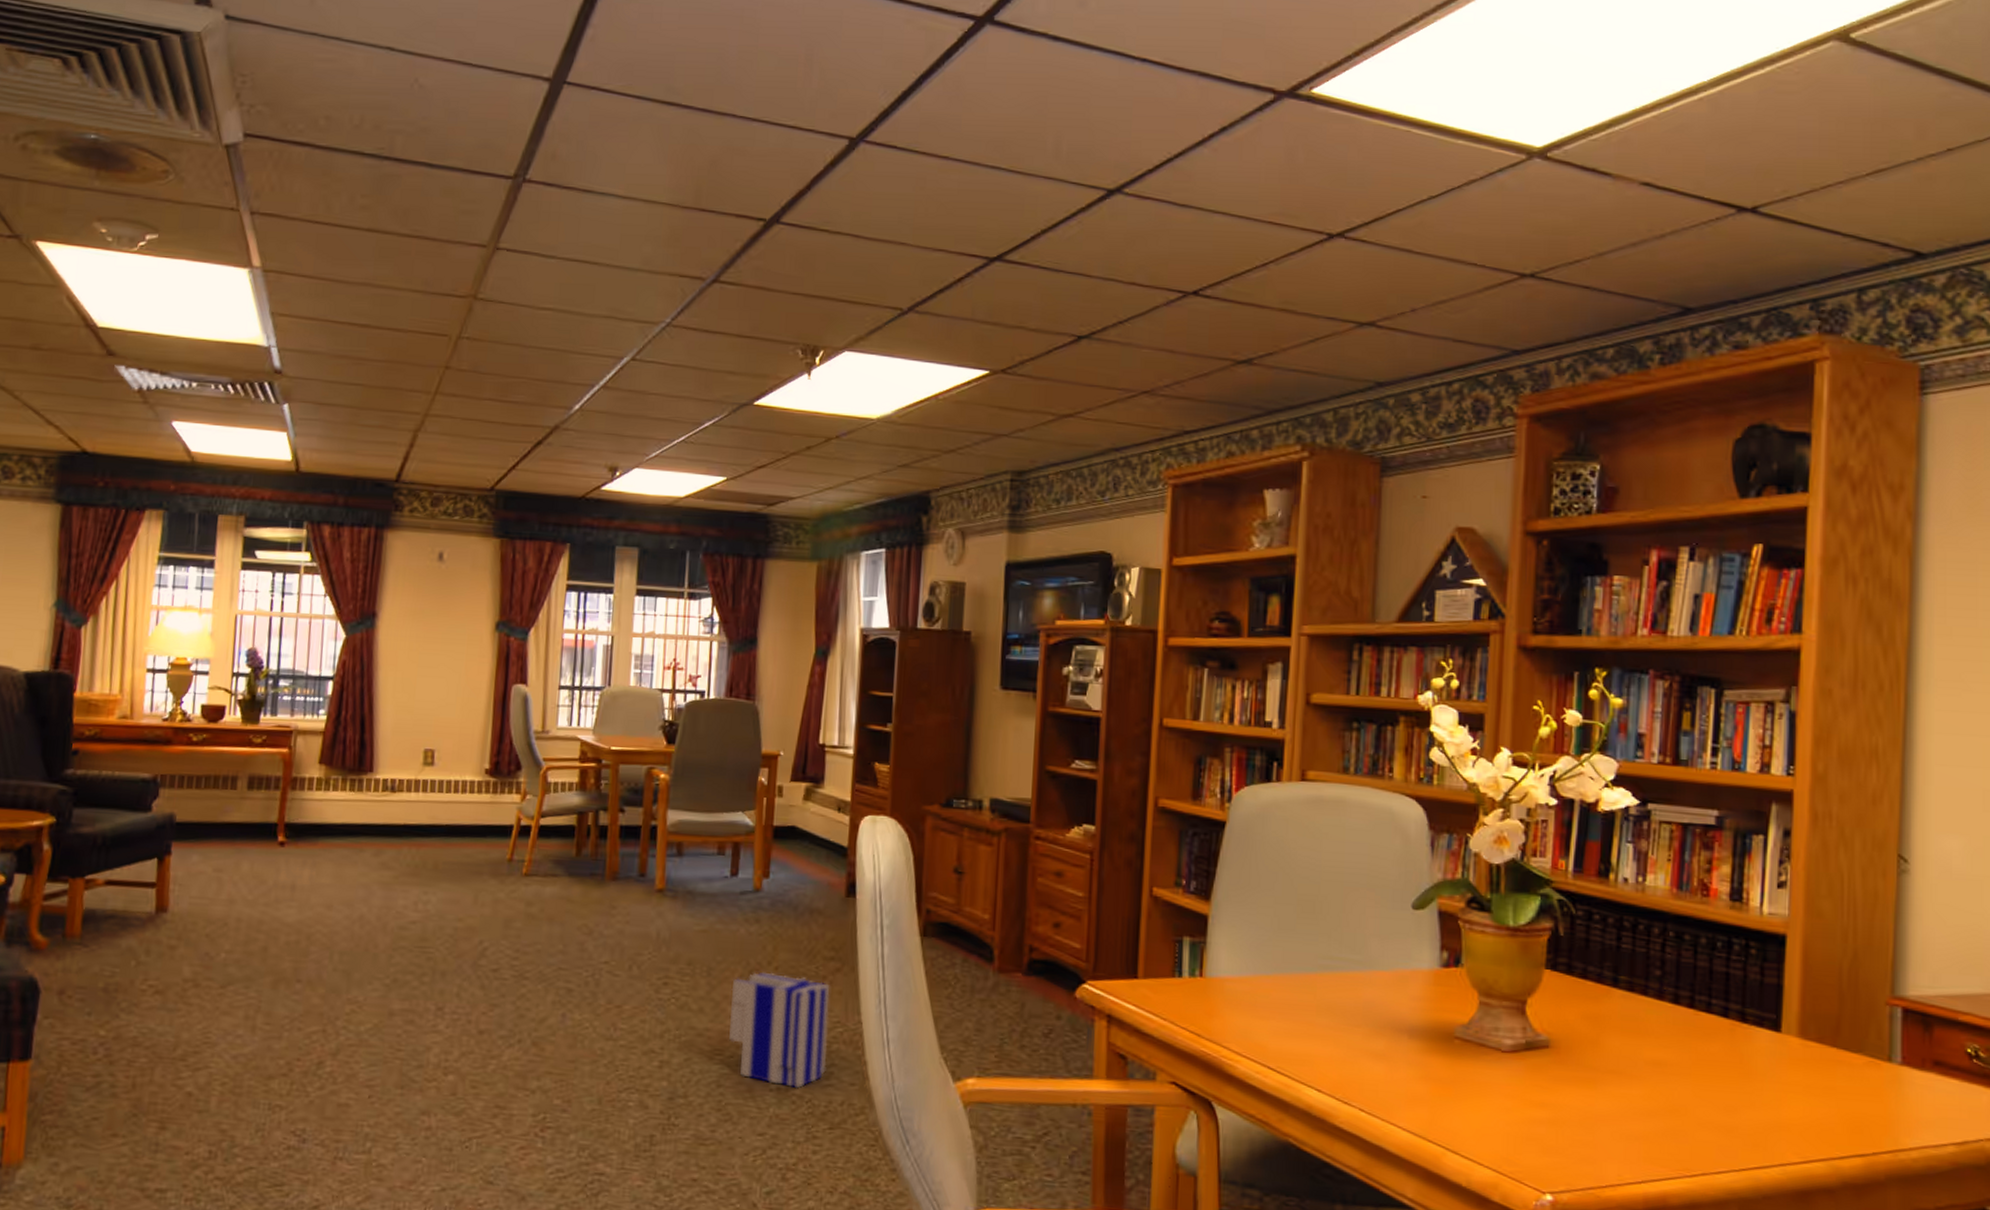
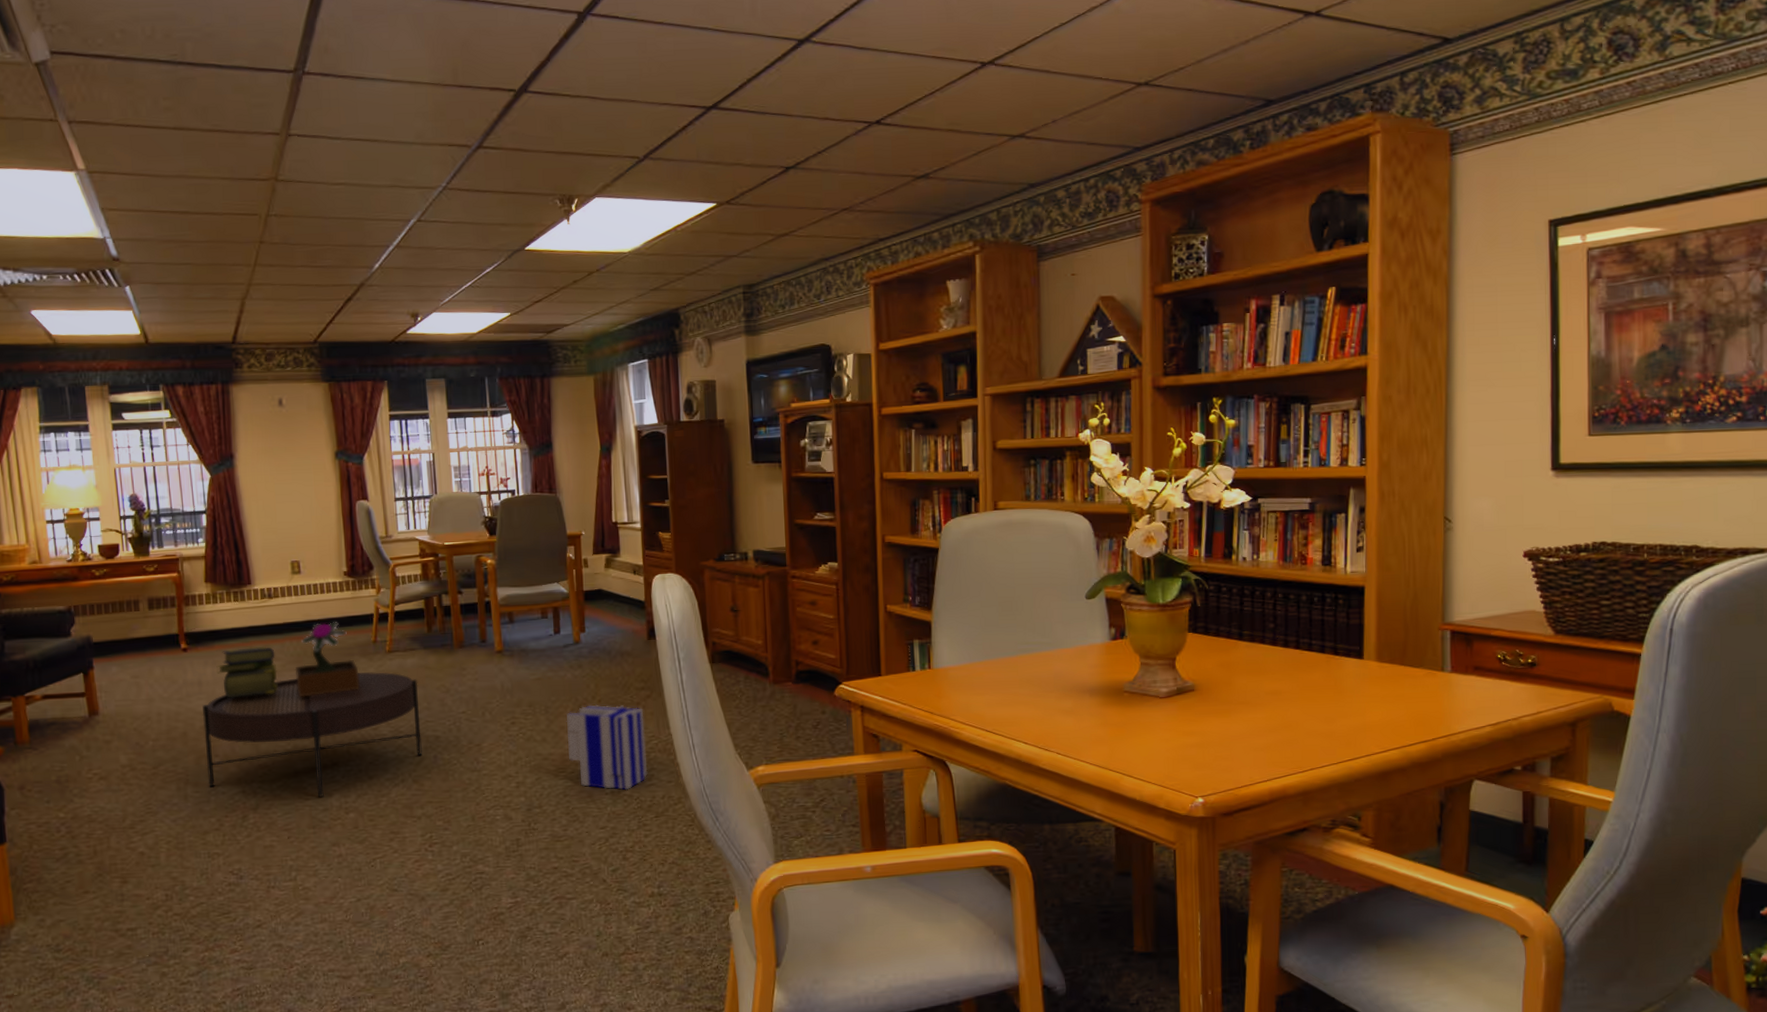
coffee table: none [283,894,556,1050] -> present [202,672,422,798]
stack of books: none [315,849,389,911] -> present [216,647,278,698]
potted flower: none [408,828,487,920] -> present [295,621,360,697]

